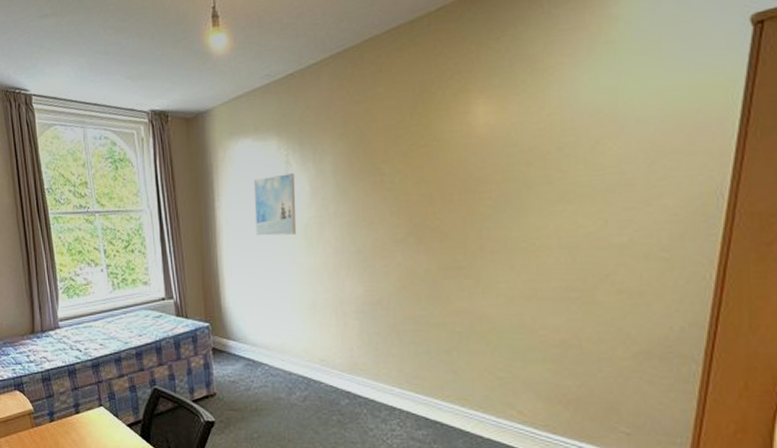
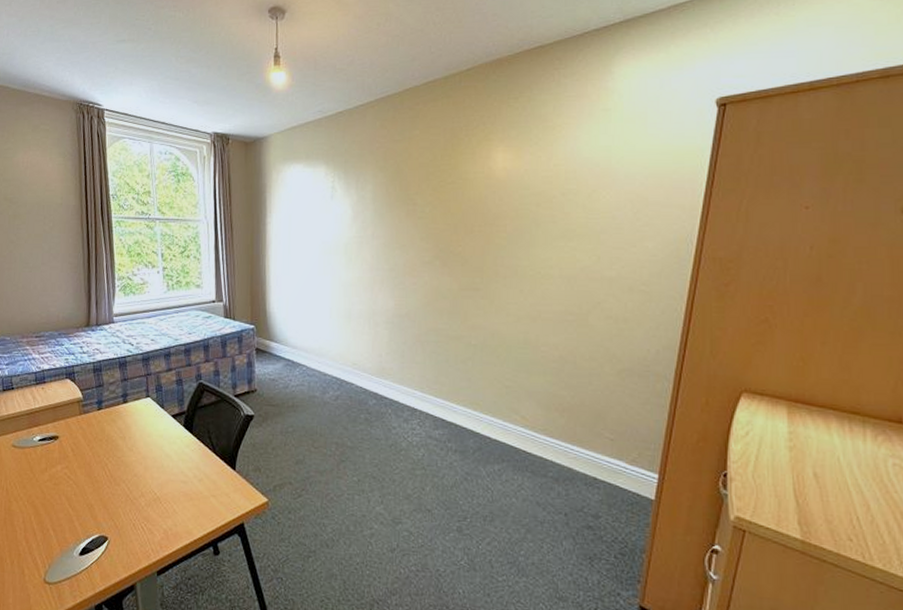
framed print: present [255,173,296,236] -> none [302,198,339,251]

